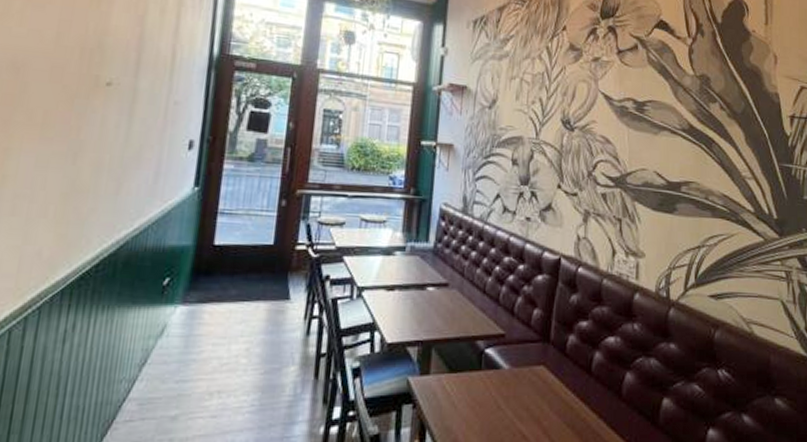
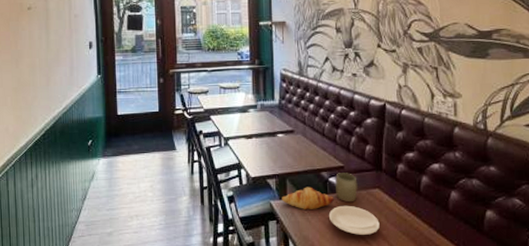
croissant: none [423,359,490,390] -> present [282,187,335,209]
saucer: none [479,386,542,426] -> present [328,205,381,235]
mug: none [491,342,521,383] -> present [334,173,359,203]

